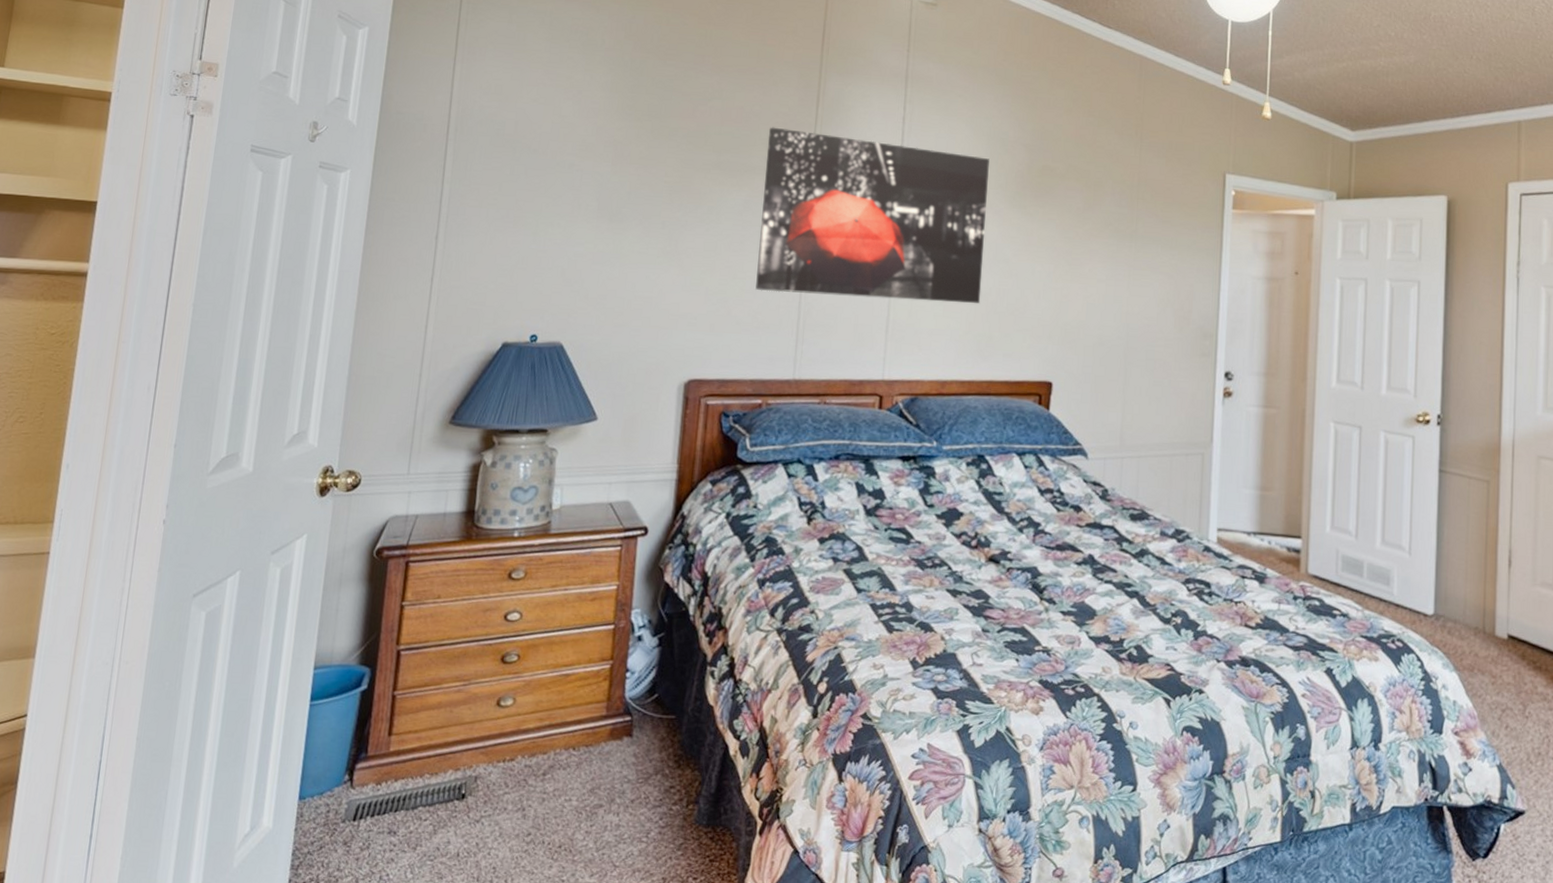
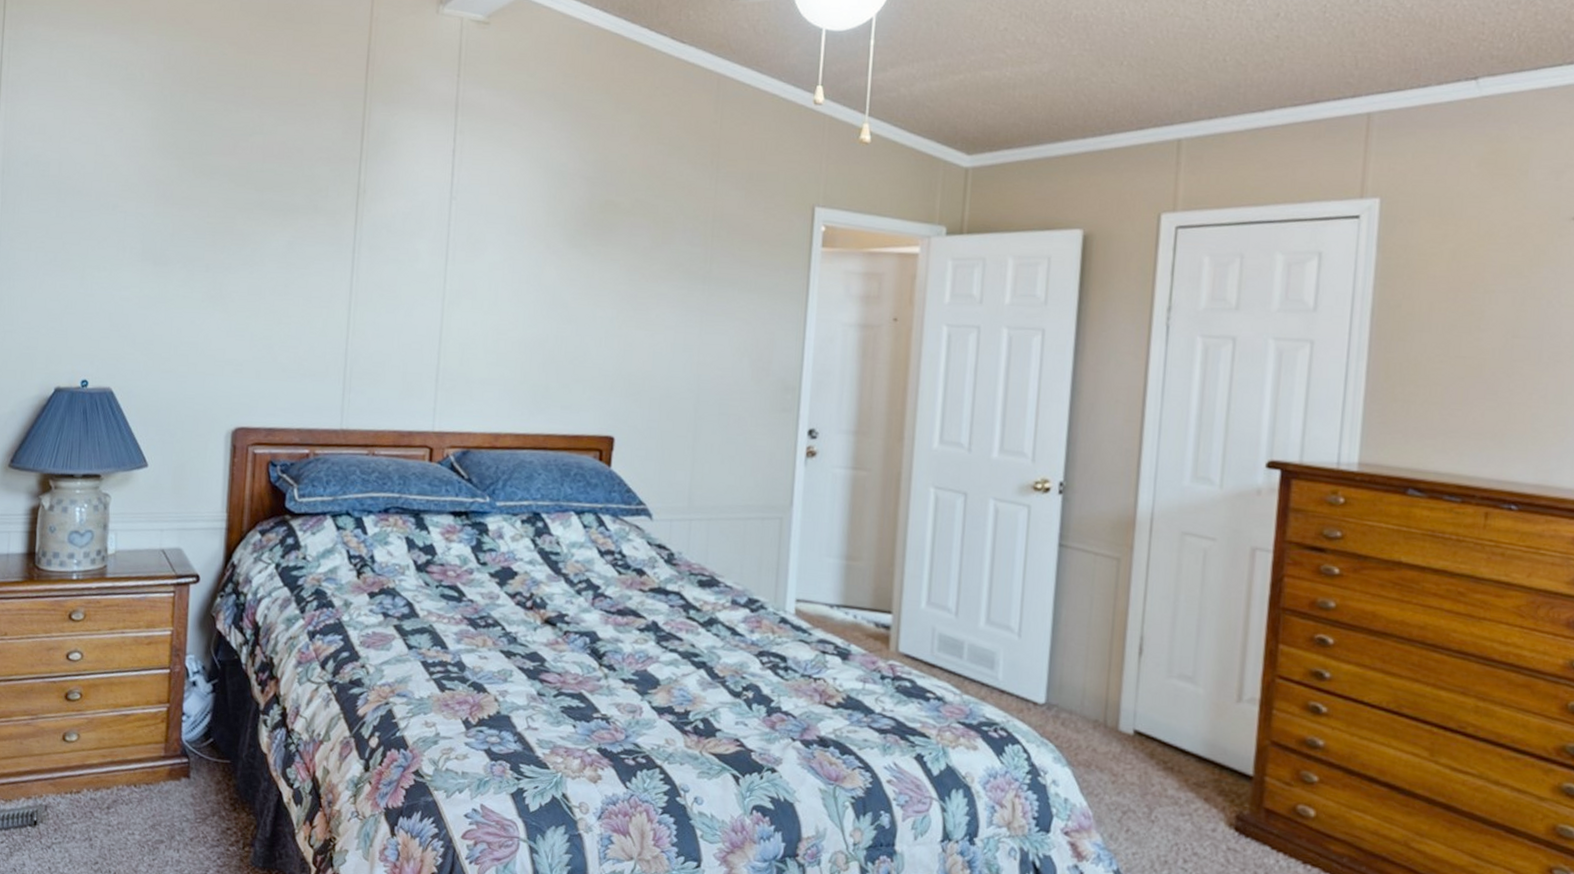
wall art: present [755,127,990,304] -> none [301,163,547,352]

